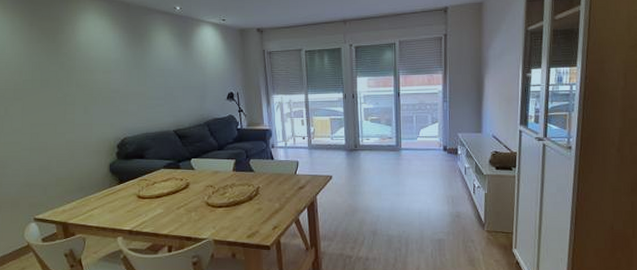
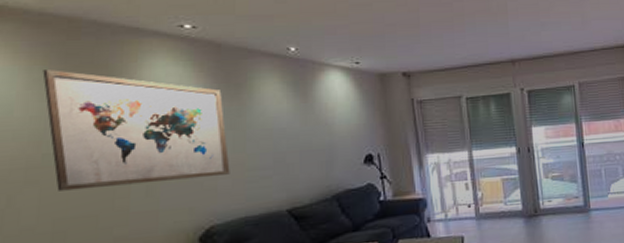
wall art: none [21,21,136,106] -> present [42,70,230,191]

